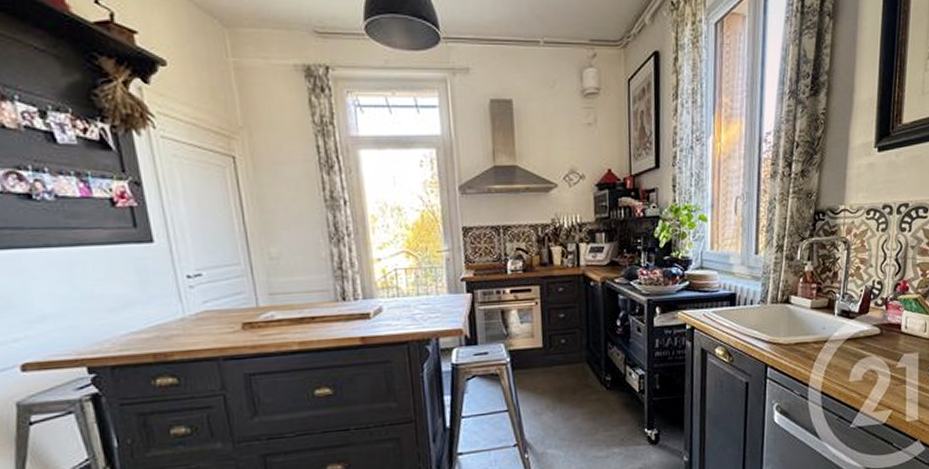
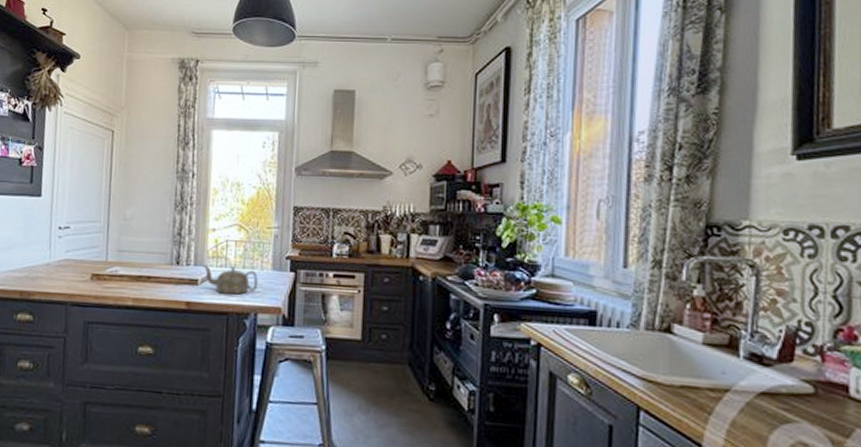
teapot: none [373,295,435,324] -> present [203,265,258,295]

